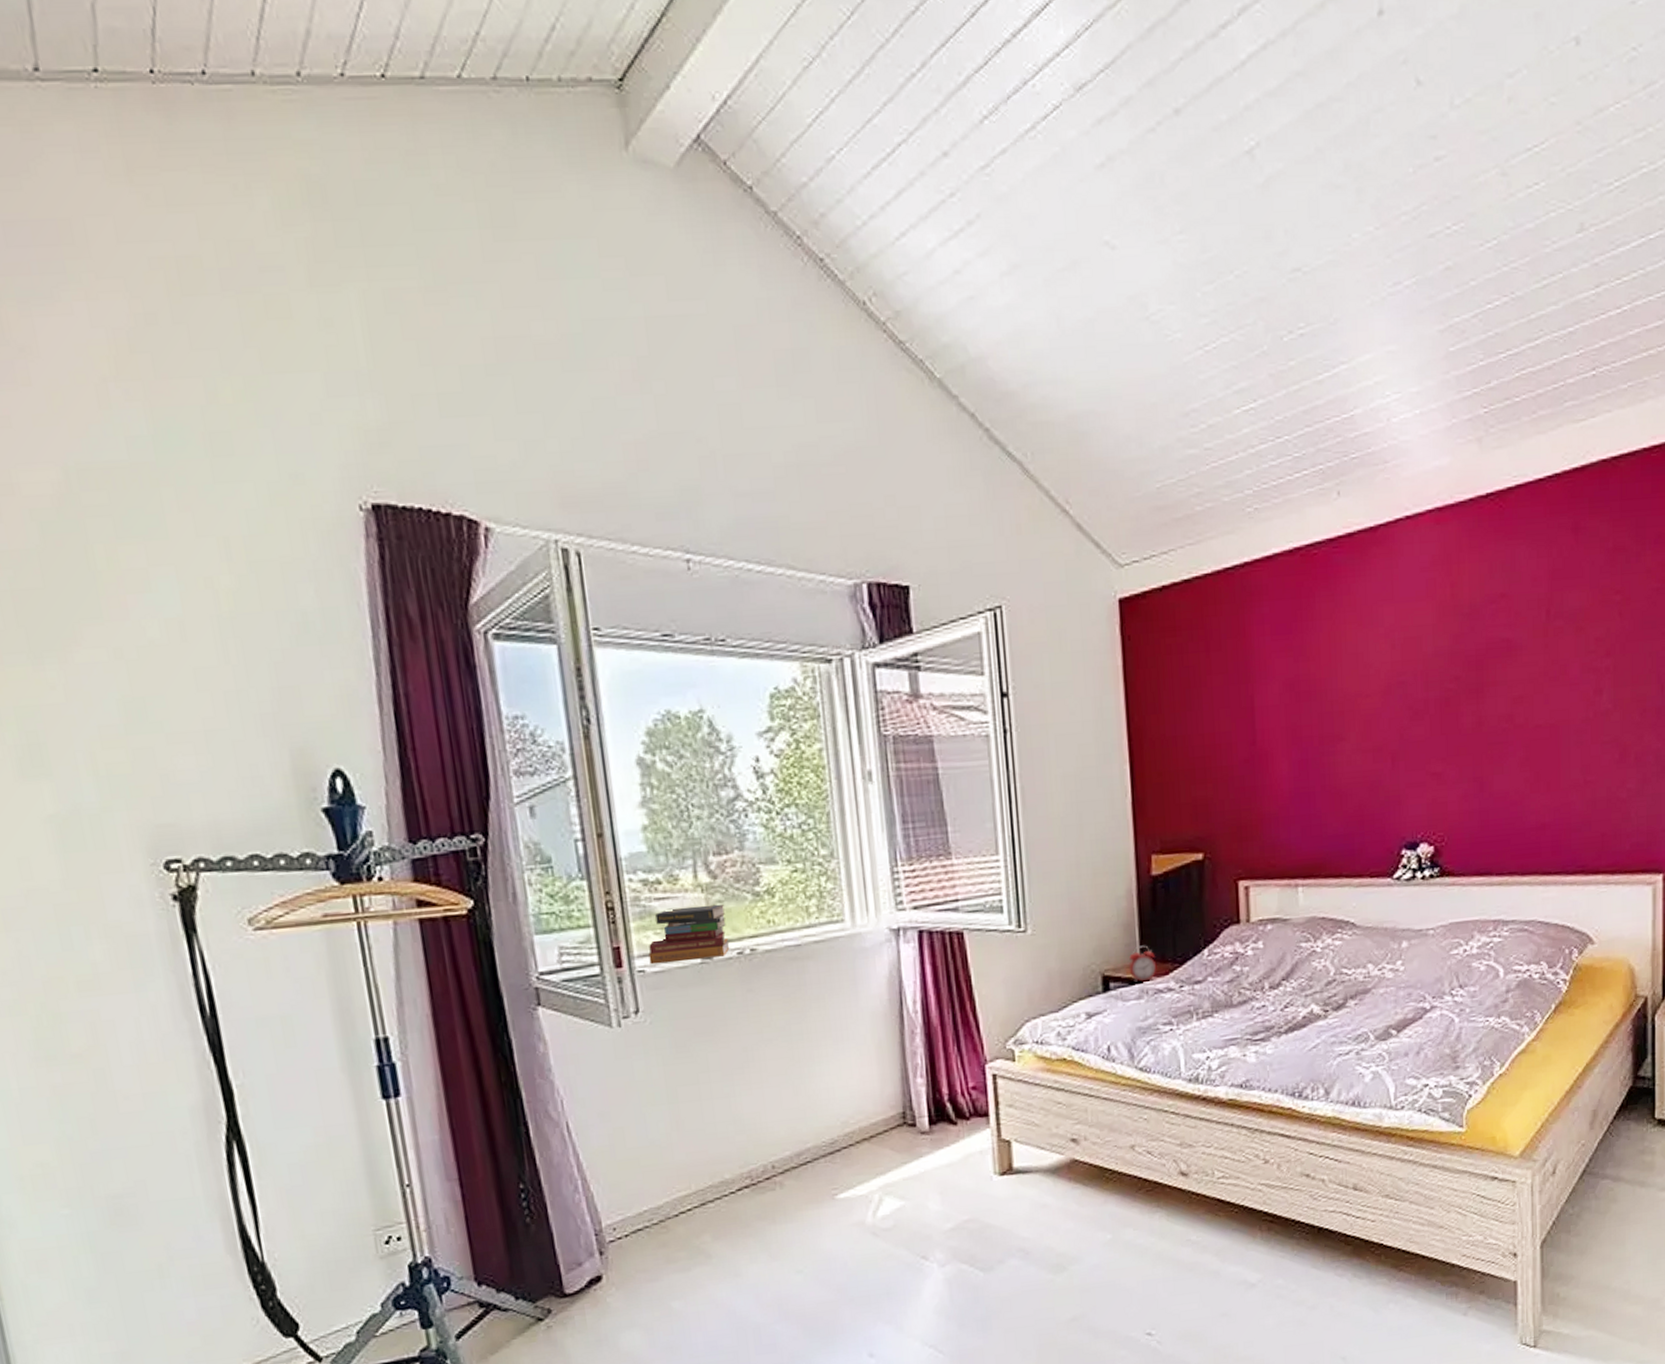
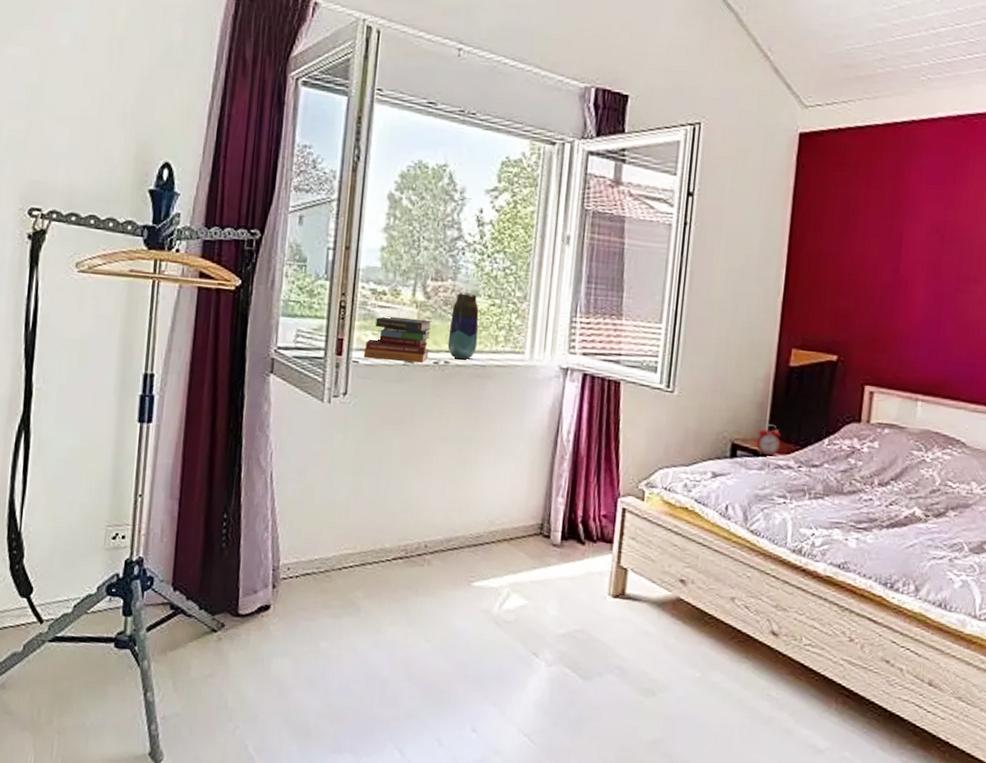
vase: none [746,863,786,943] -> present [447,293,479,359]

